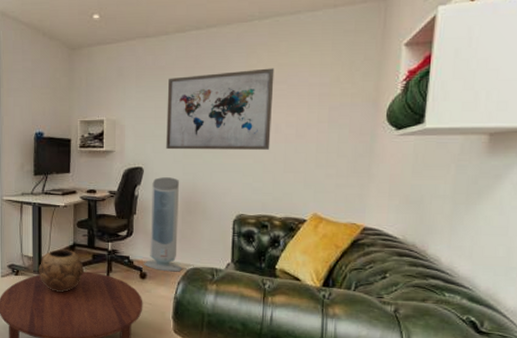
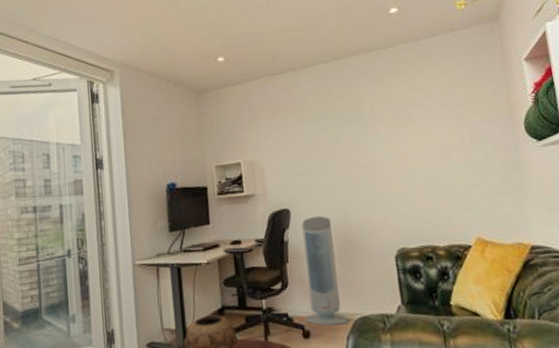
wall art: present [166,68,275,150] -> none [303,93,419,187]

